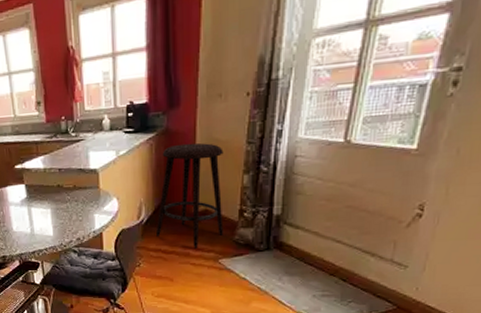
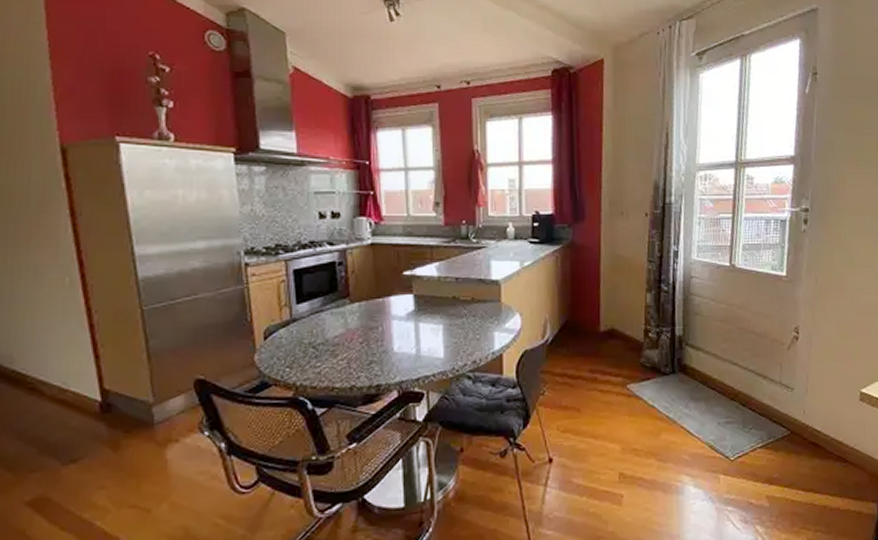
stool: present [155,142,224,248] -> none [561,258,630,372]

